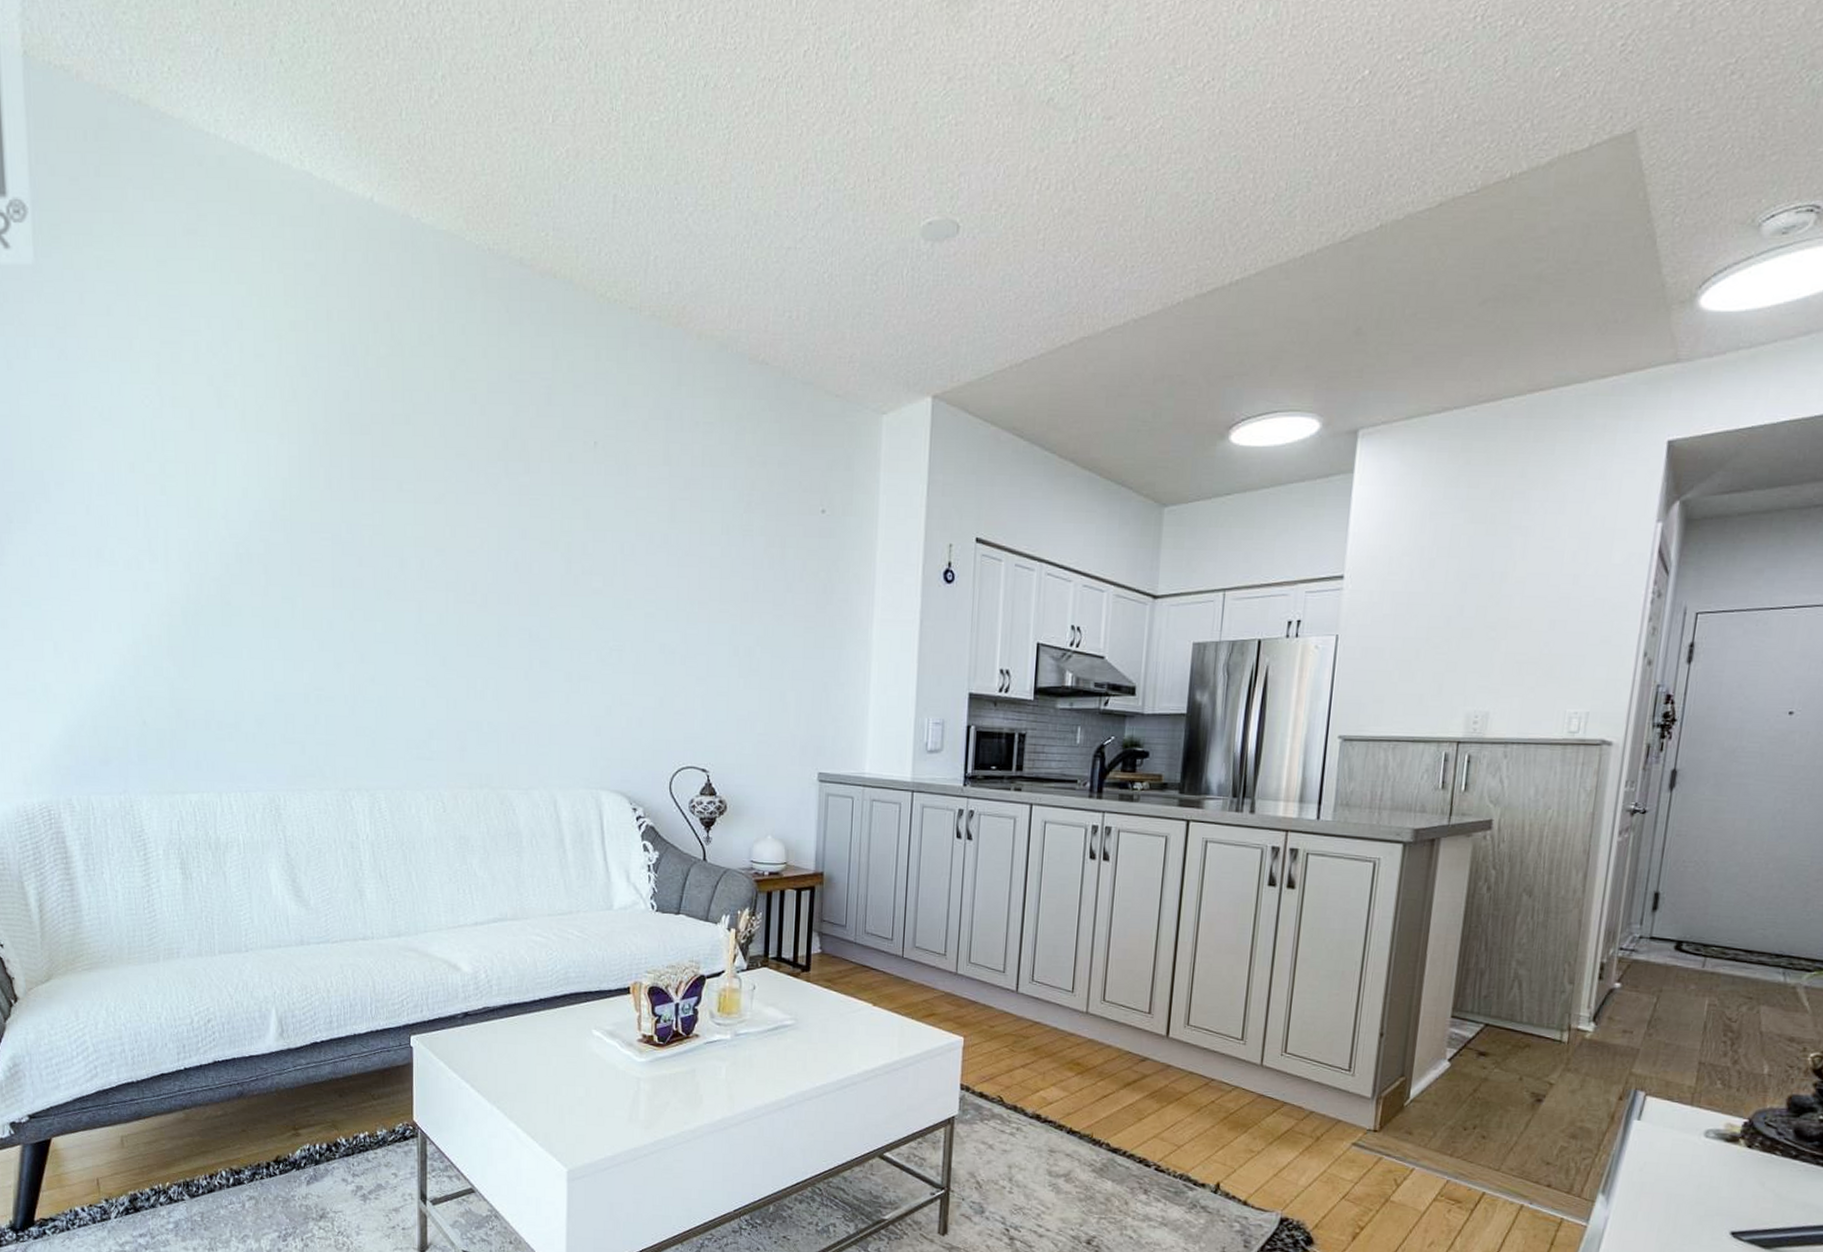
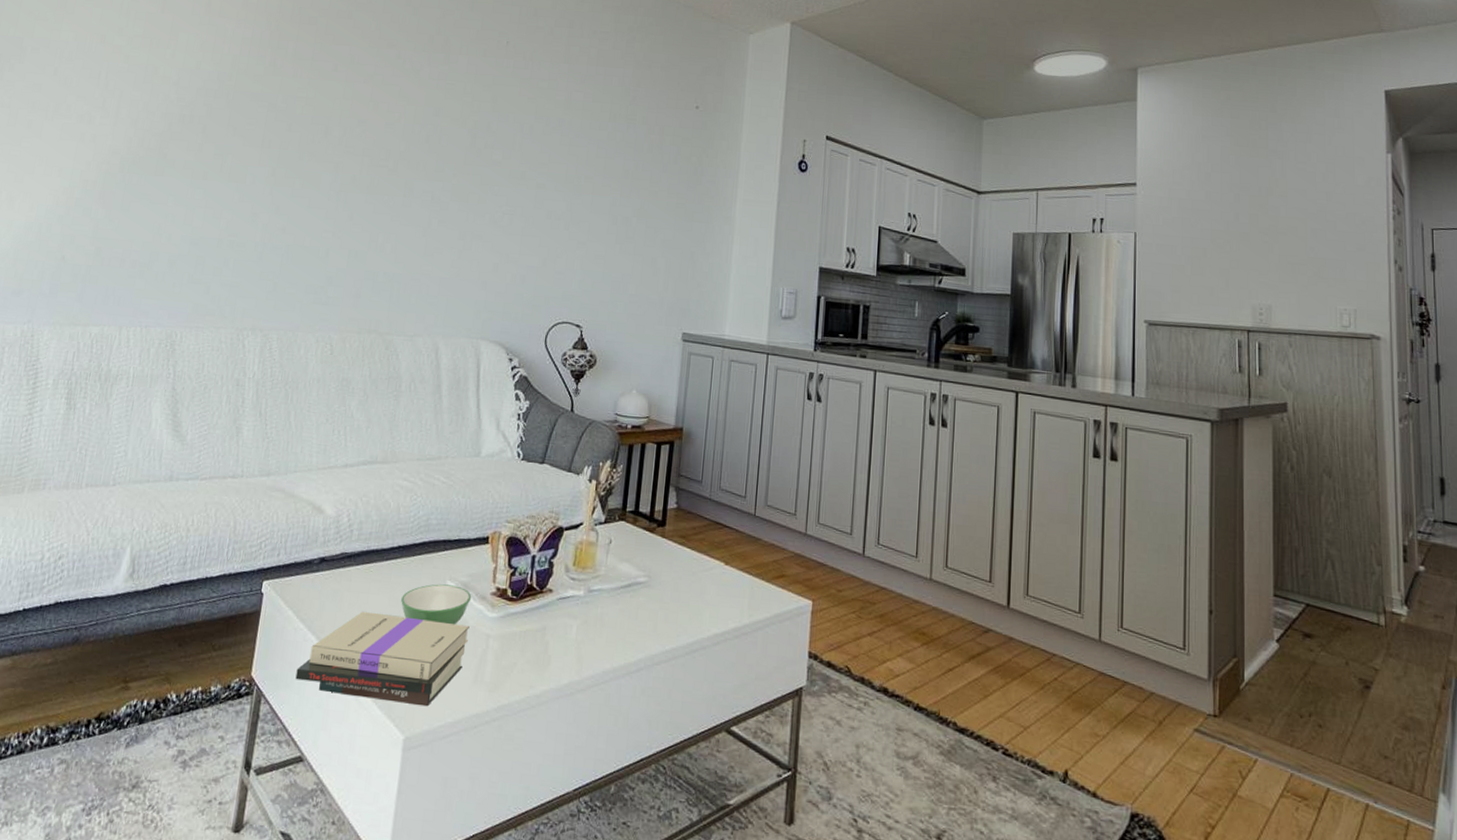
books: none [456,1060,619,1143] -> present [295,611,470,707]
bowl: none [549,1033,619,1070] -> present [401,584,472,625]

